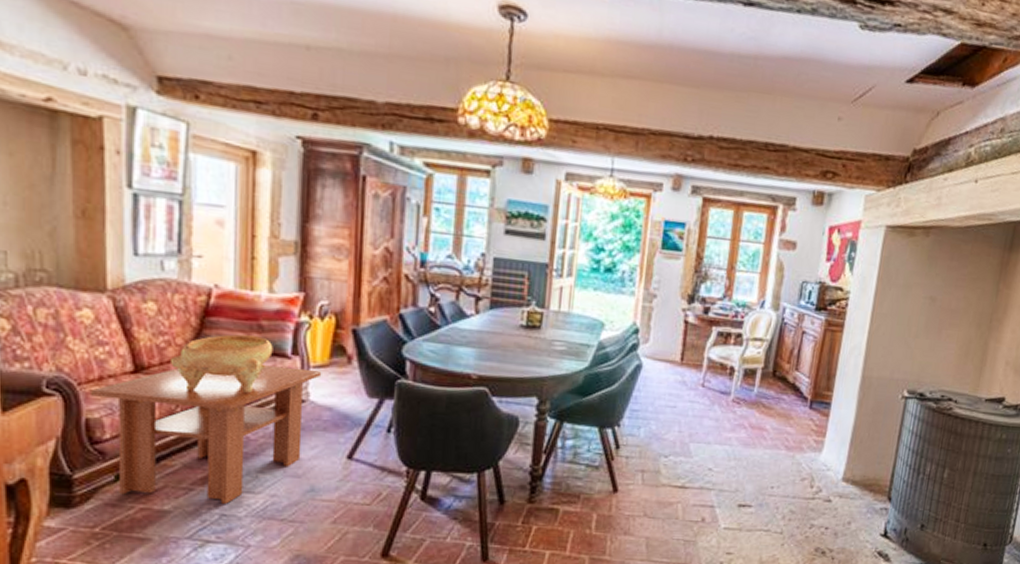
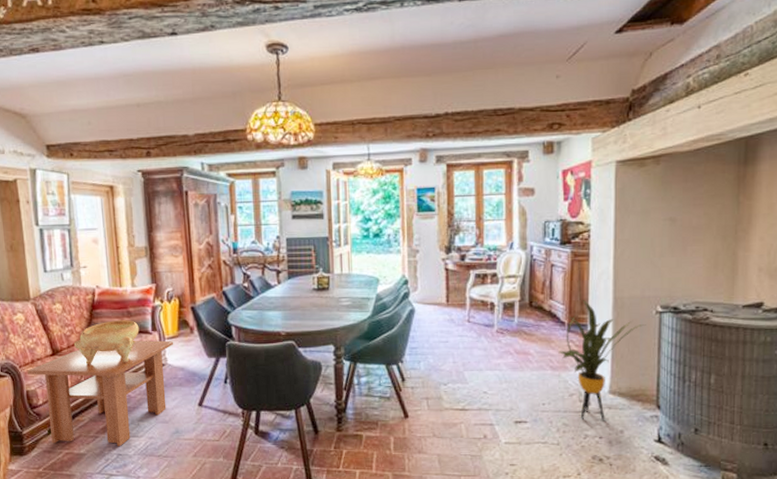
house plant: none [796,375,890,510] -> present [558,300,646,420]

